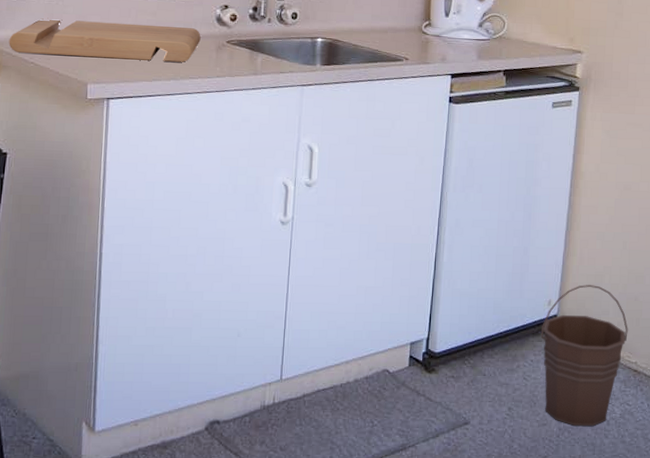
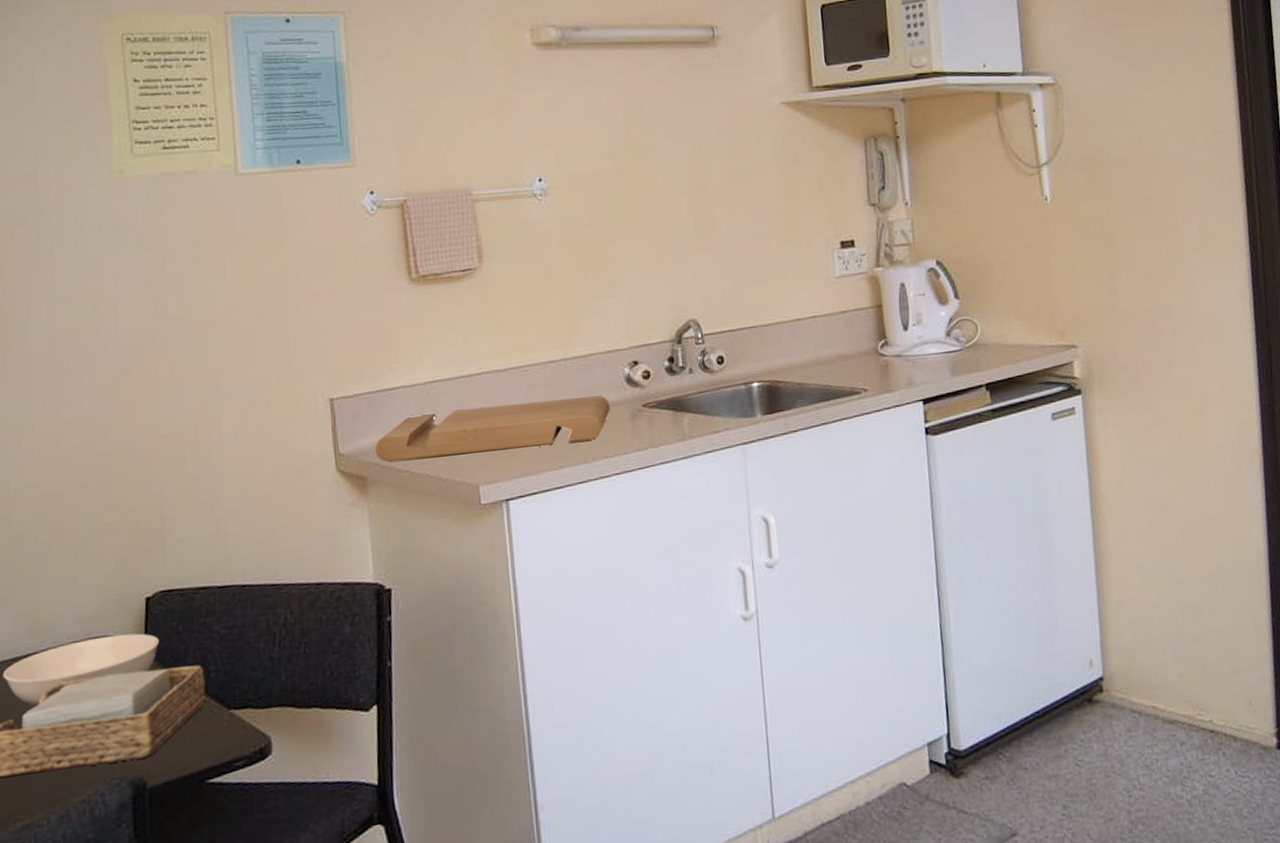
bucket: present [540,285,628,427] -> none [1086,631,1195,815]

